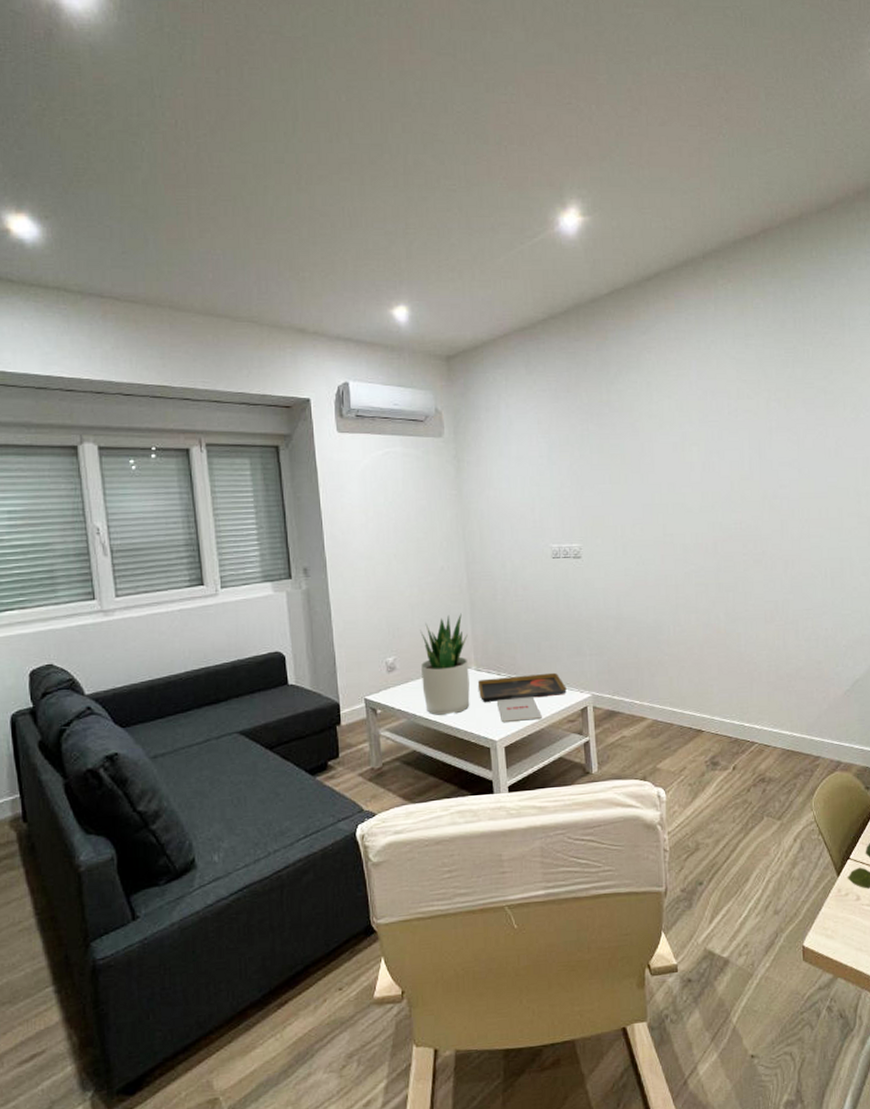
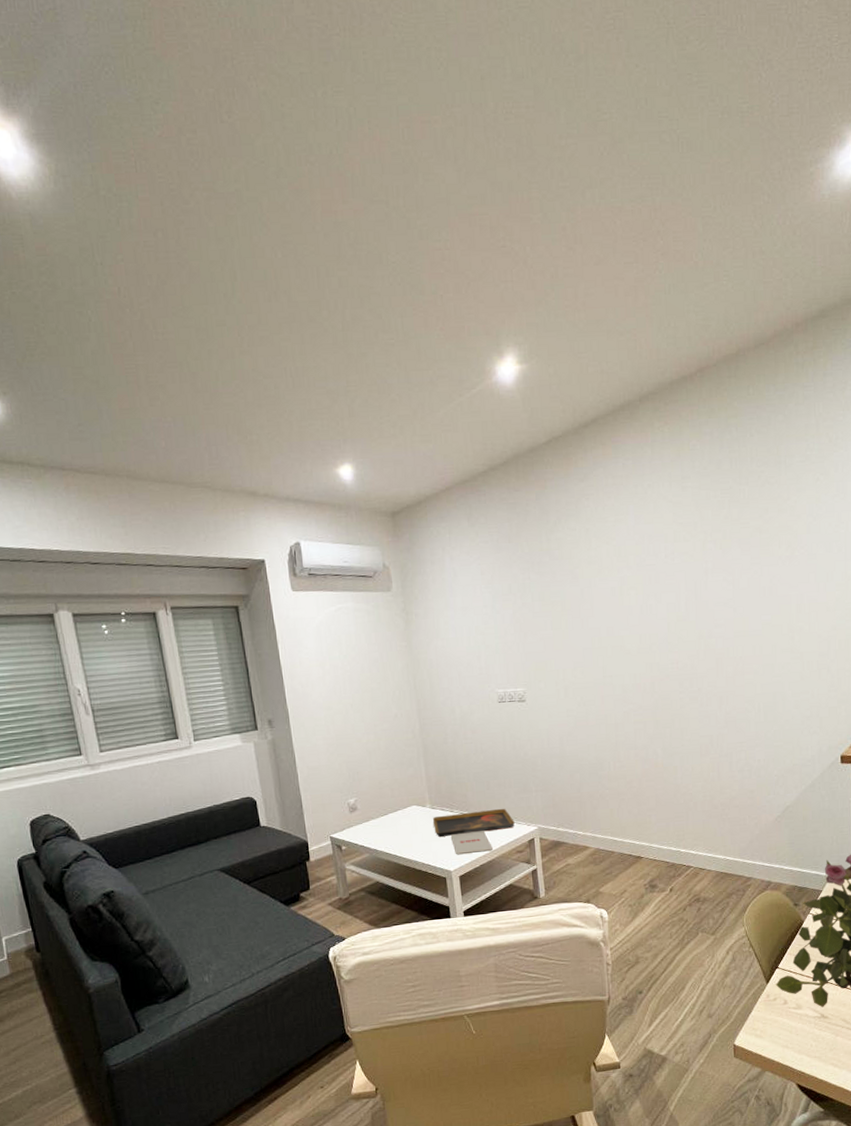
planter: present [420,613,470,715] -> none [378,756,426,850]

